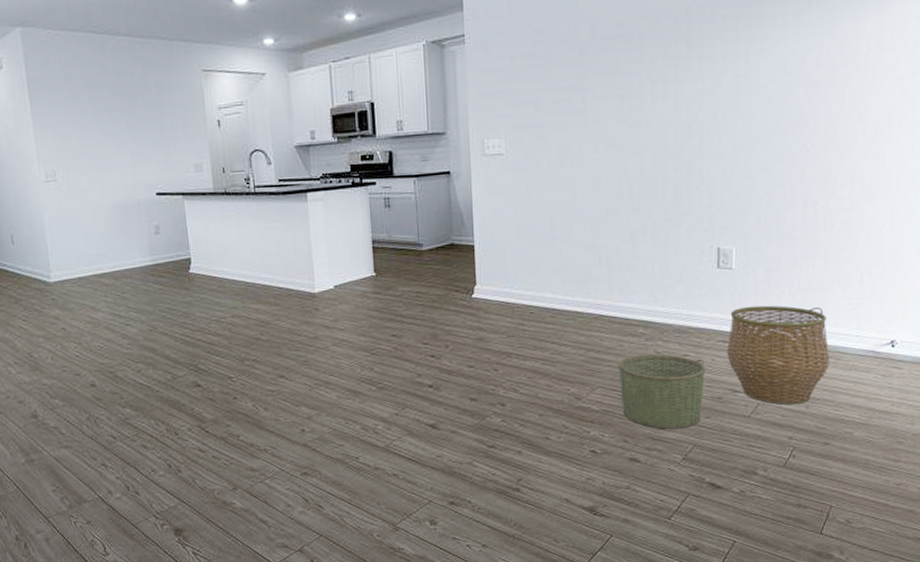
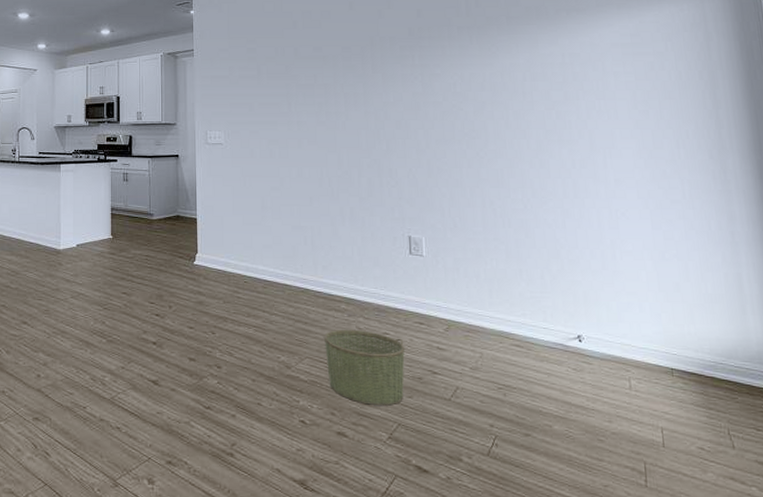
basket: present [726,305,830,405] -> none [422,291,522,391]

